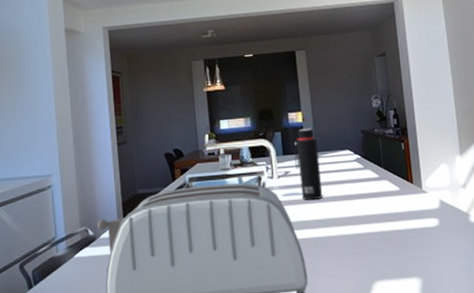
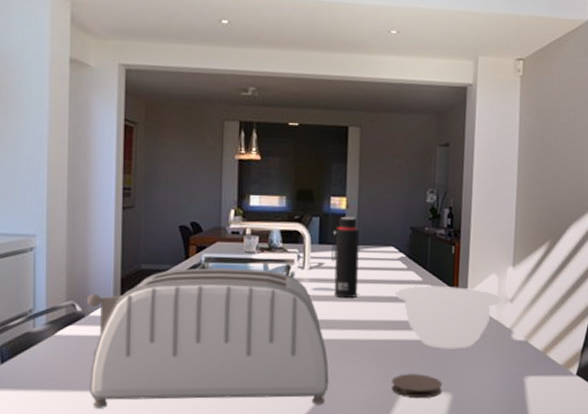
mixing bowl: none [355,179,454,238] -> present [394,285,501,349]
coaster: none [364,262,412,286] -> present [391,374,442,399]

